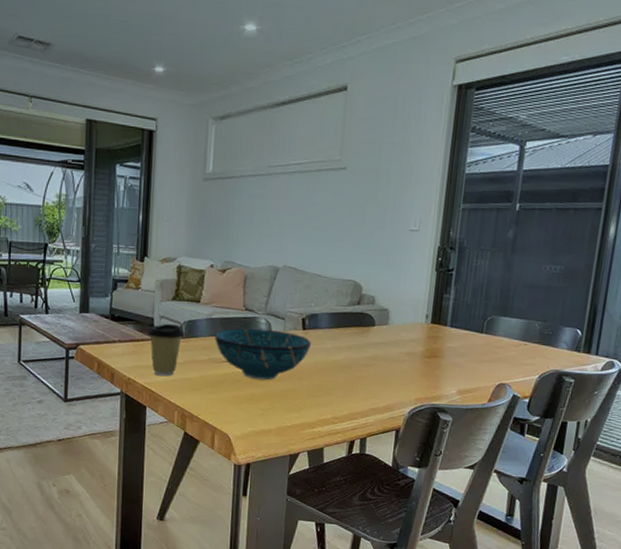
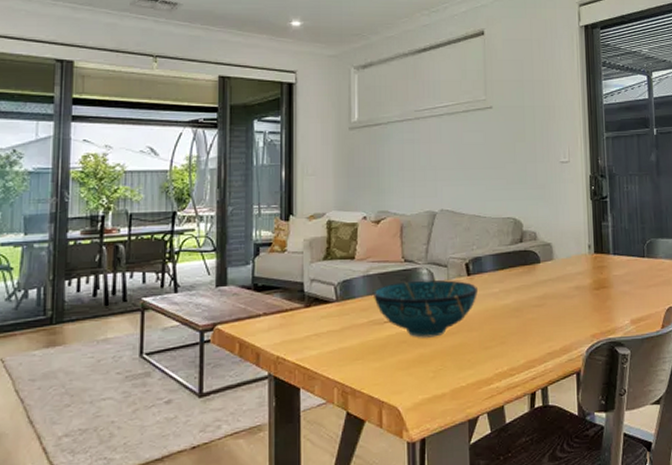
coffee cup: present [148,323,185,377] -> none [297,286,340,349]

